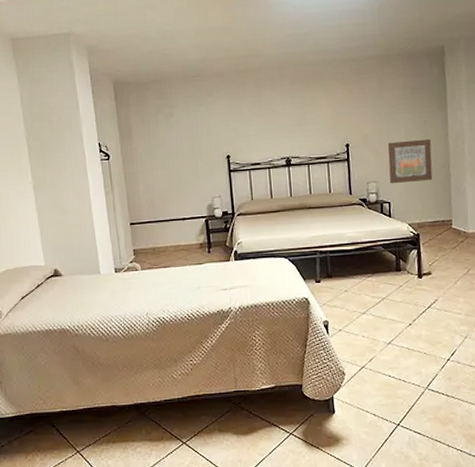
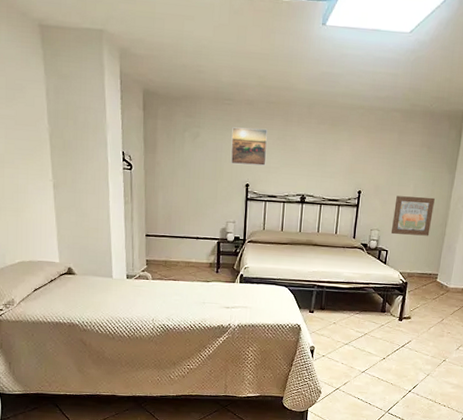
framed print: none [205,98,245,138] -> present [230,127,267,166]

